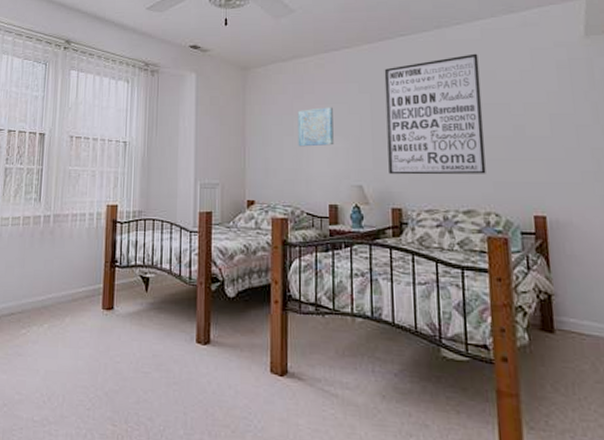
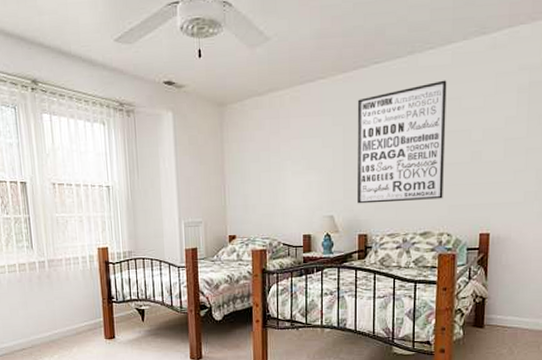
wall art: present [297,107,334,147] -> none [274,141,308,182]

